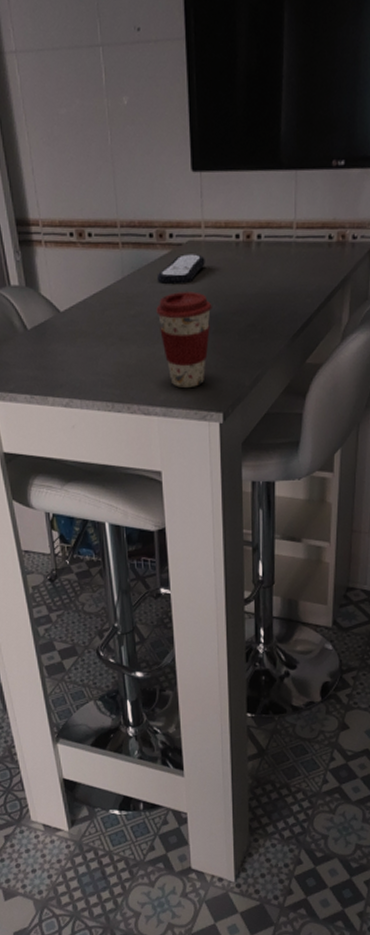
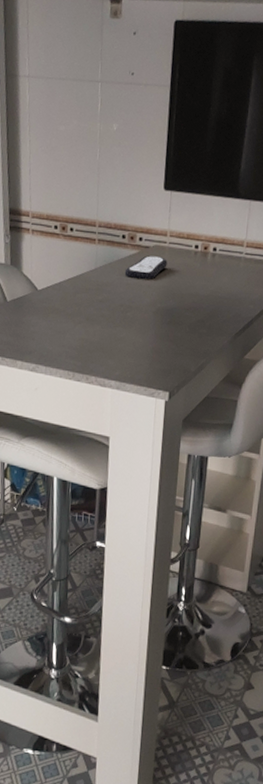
coffee cup: present [156,291,212,389] -> none [121,286,169,368]

